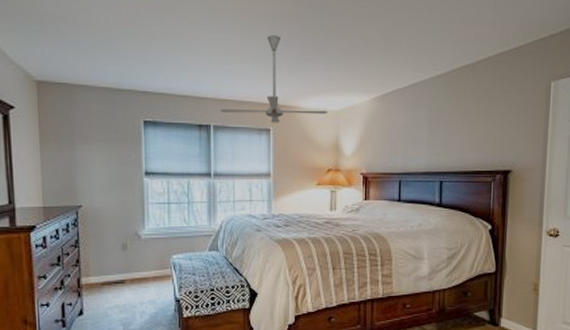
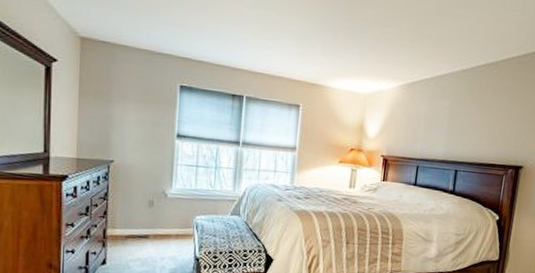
ceiling fan: present [219,35,327,123] -> none [253,15,356,101]

